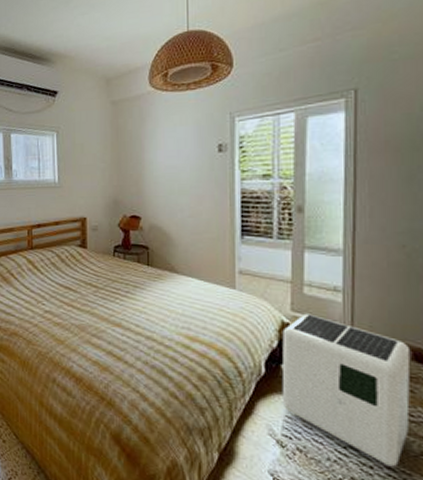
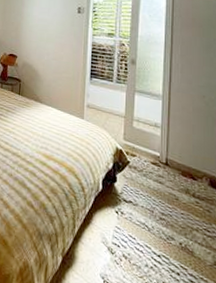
air purifier: present [281,313,411,468] -> none [113,142,208,275]

